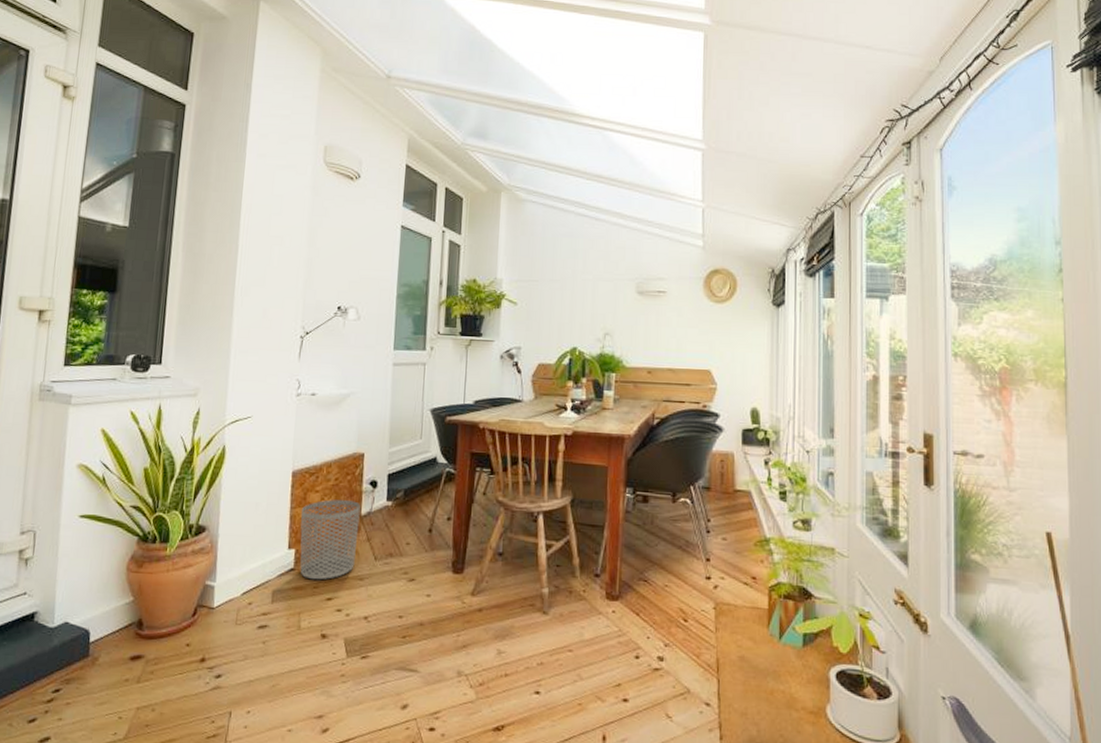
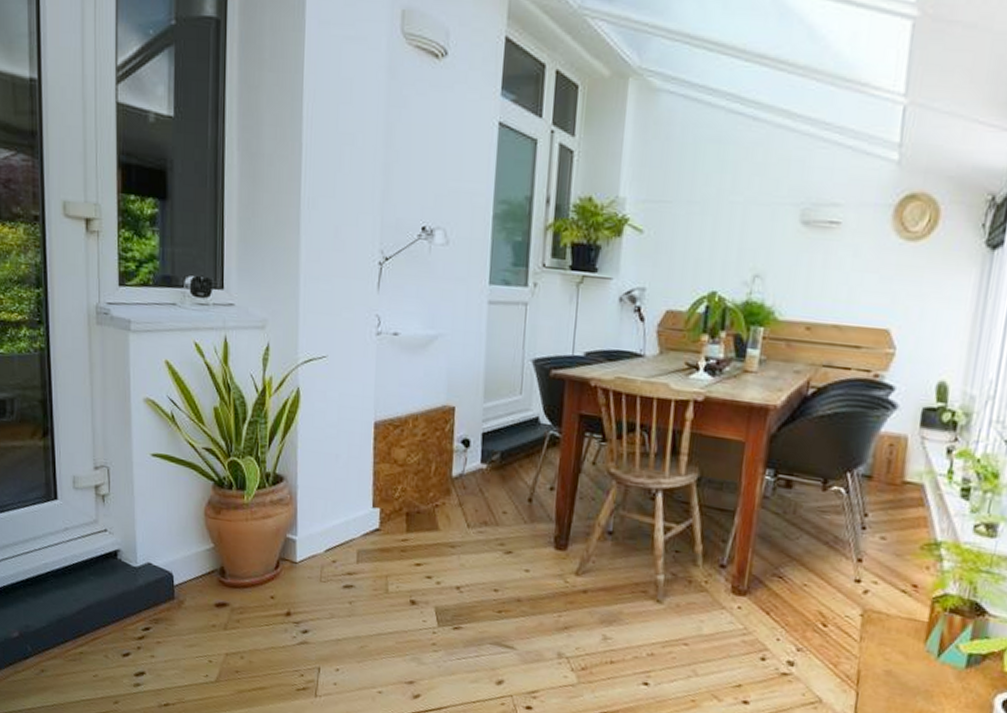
waste bin: present [300,499,361,580] -> none [385,457,451,544]

